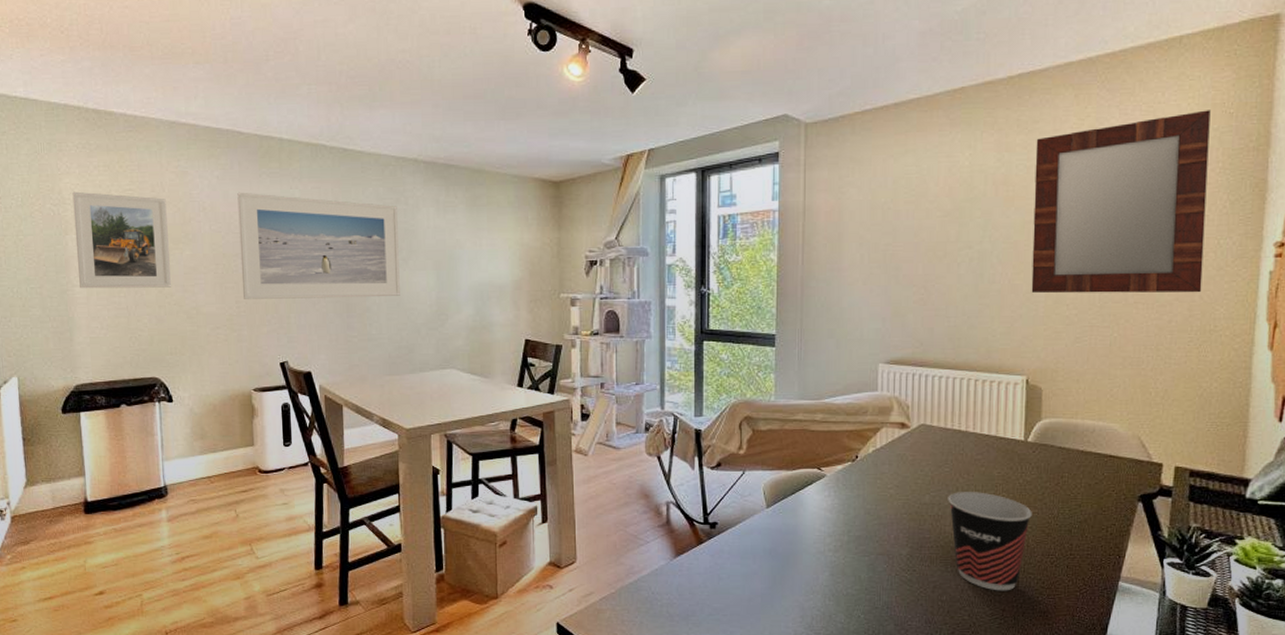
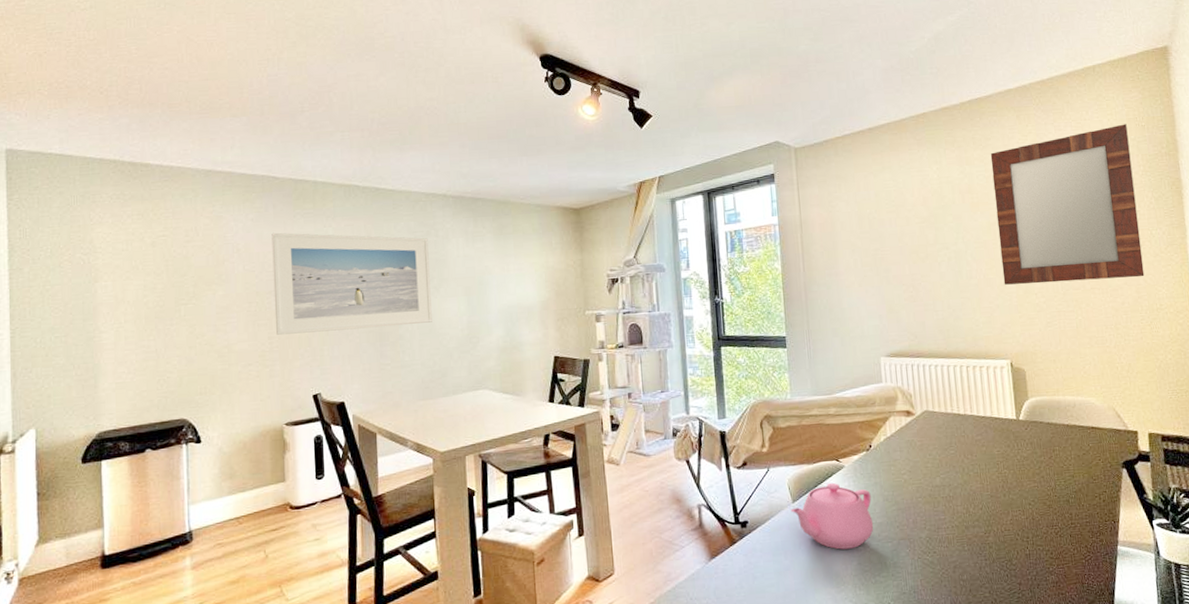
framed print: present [72,191,172,289] -> none [104,240,204,335]
teapot: none [764,491,852,559] -> present [790,482,874,550]
cup: present [948,492,1032,591] -> none [956,470,1033,566]

